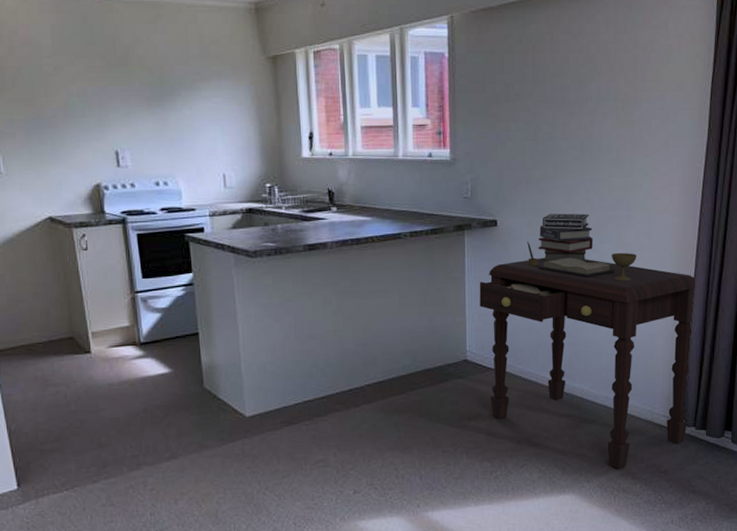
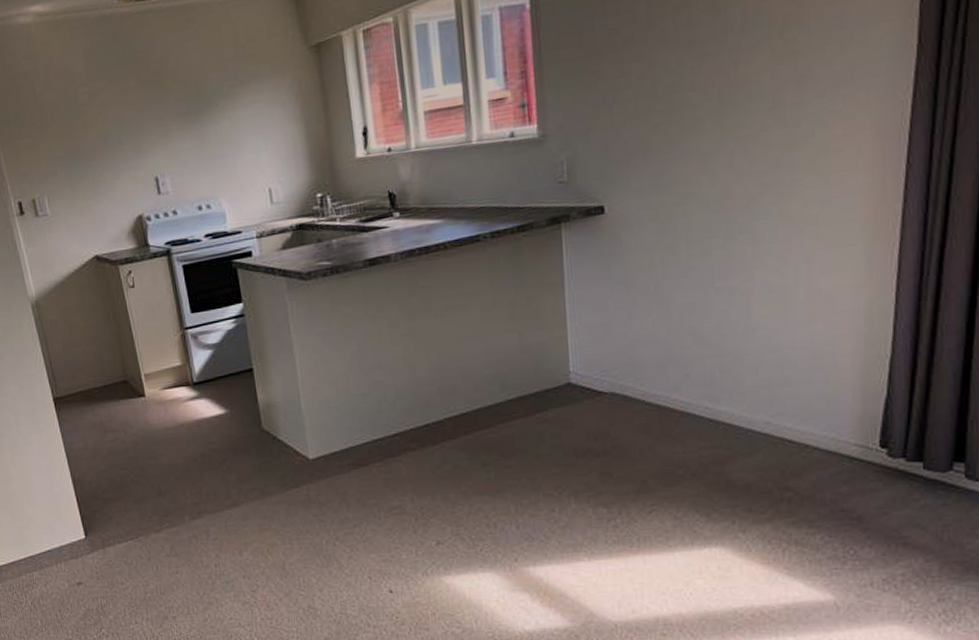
desk: present [479,213,697,470] -> none [583,184,903,516]

